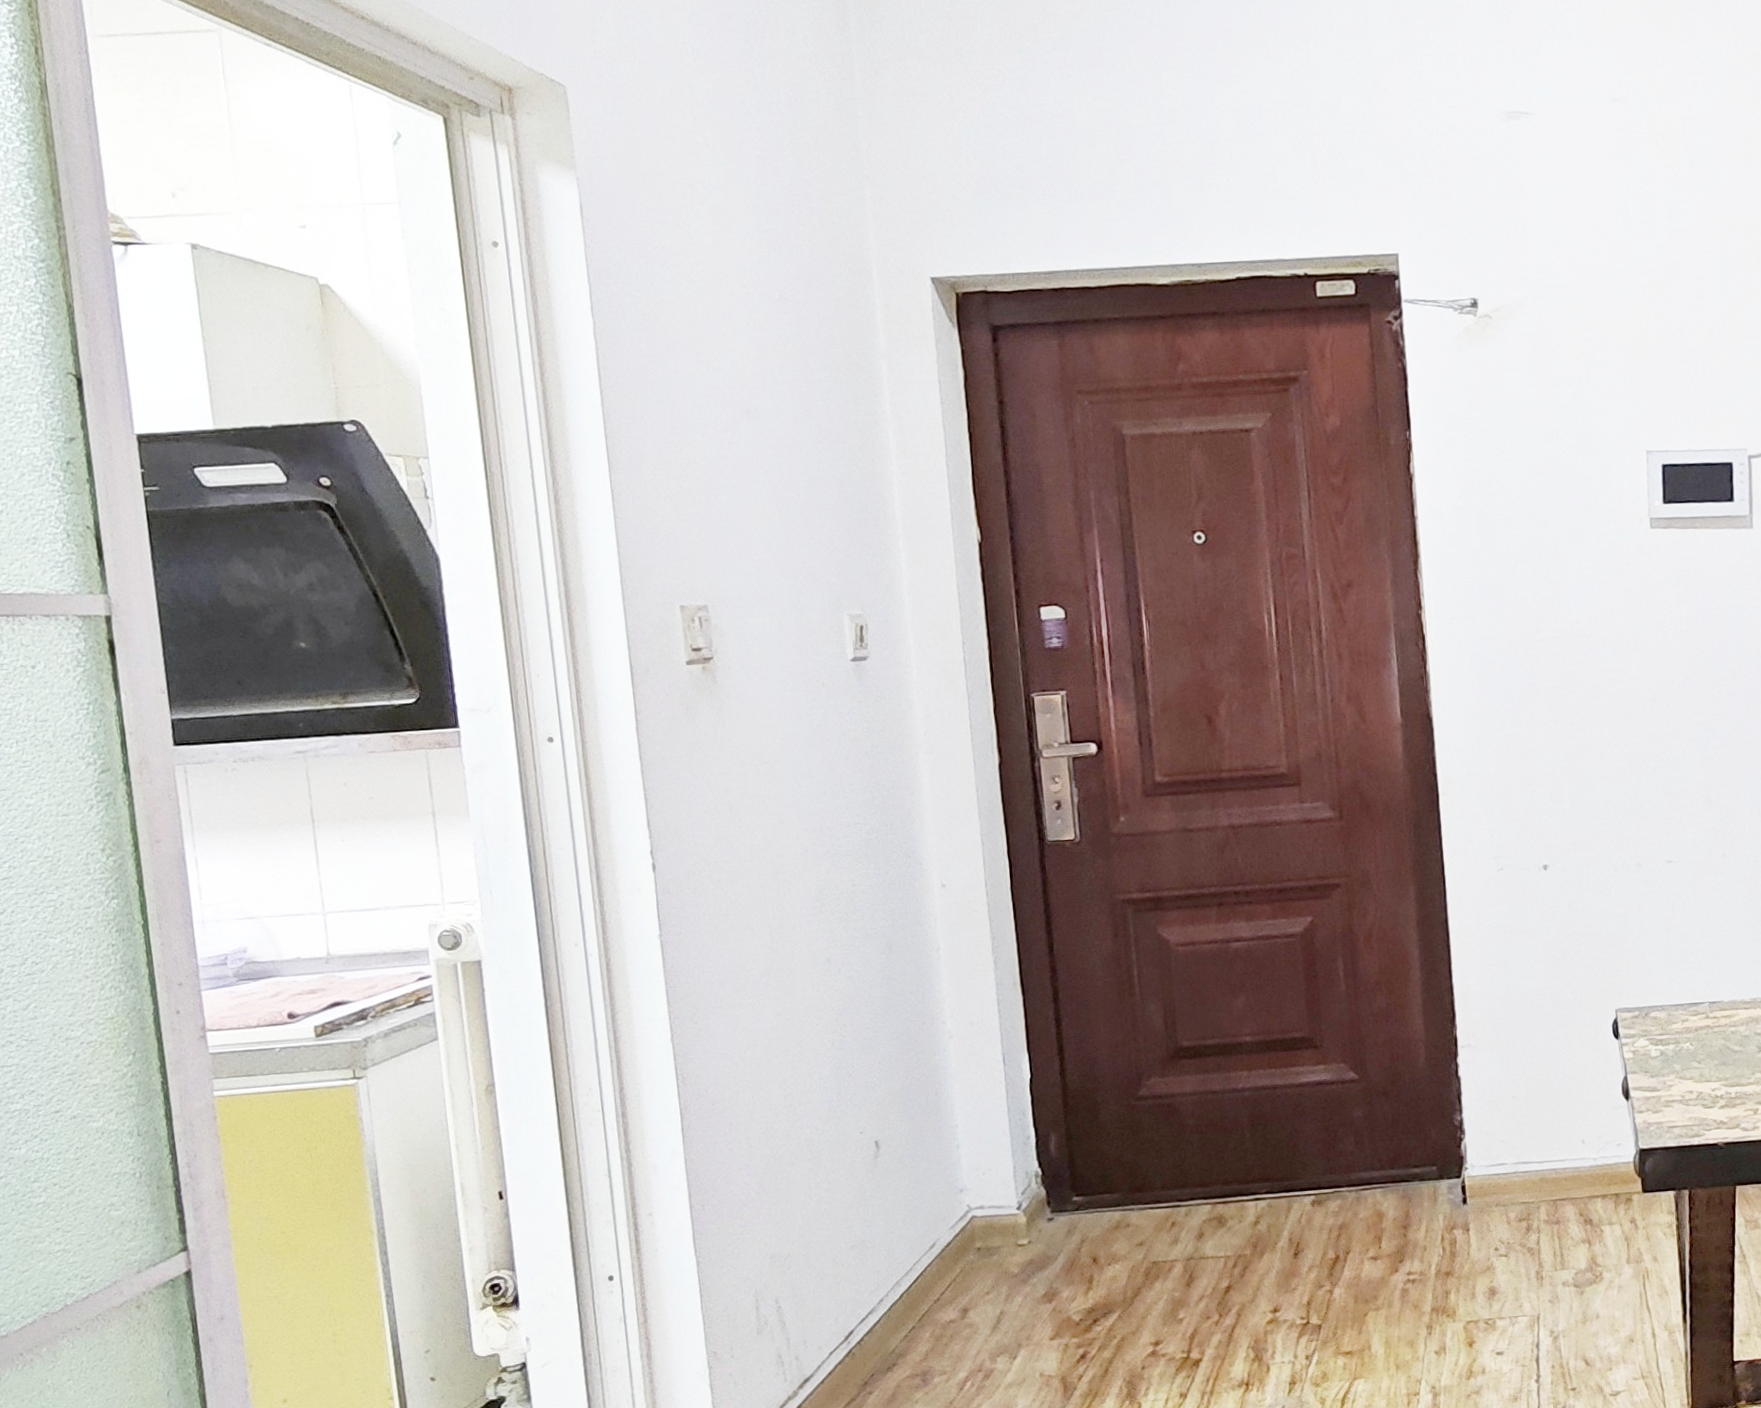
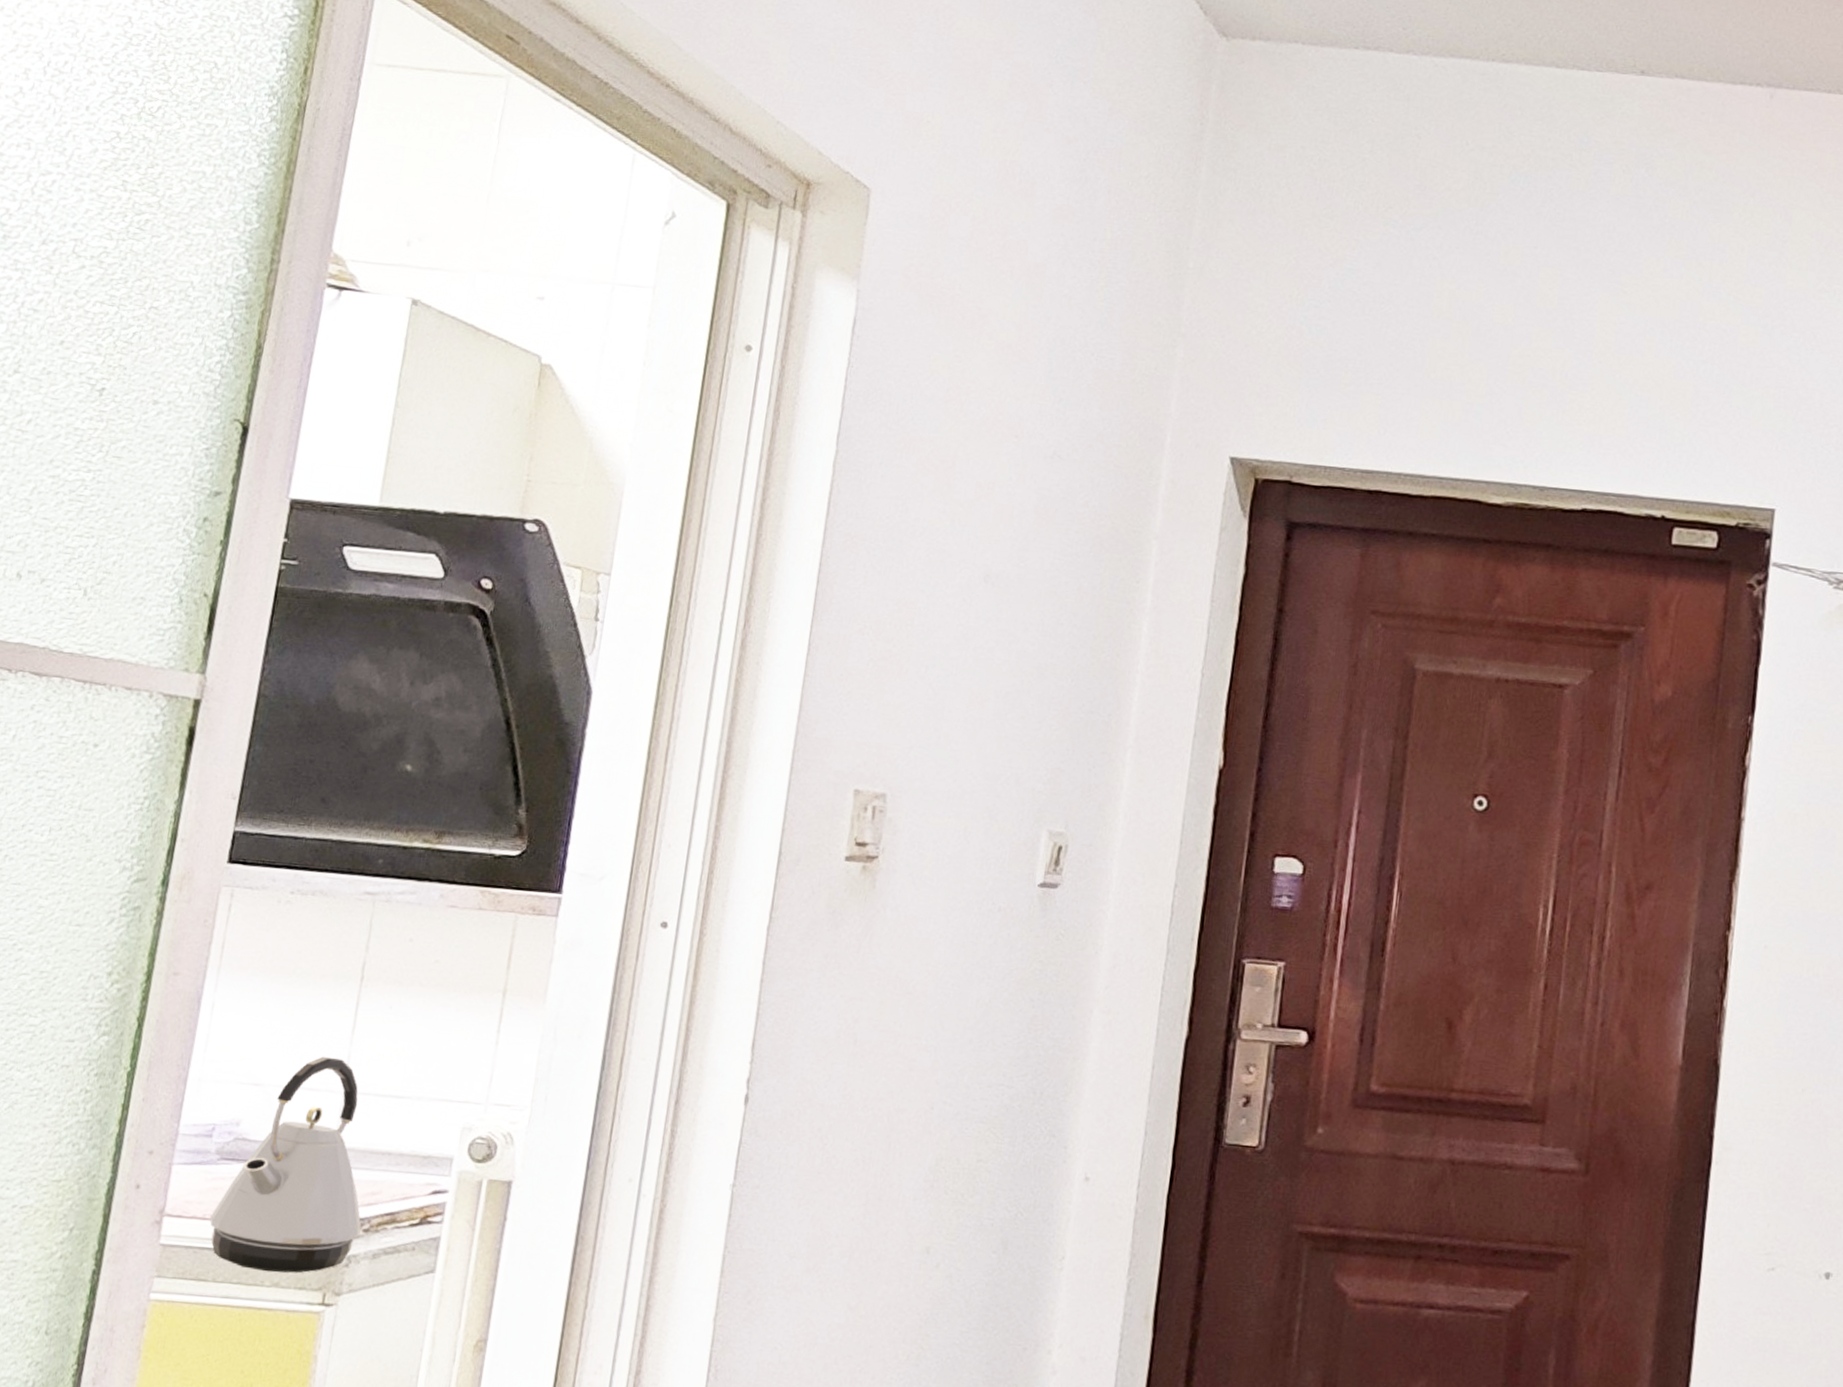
kettle: none [244,887,369,1061] -> present [209,1056,362,1273]

